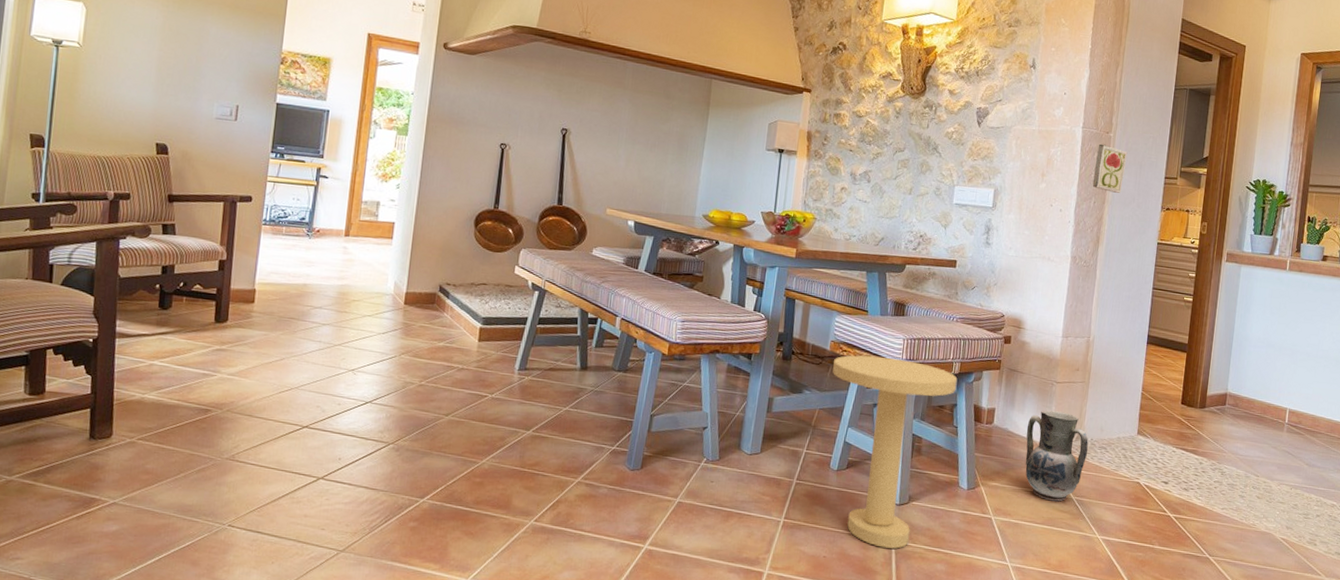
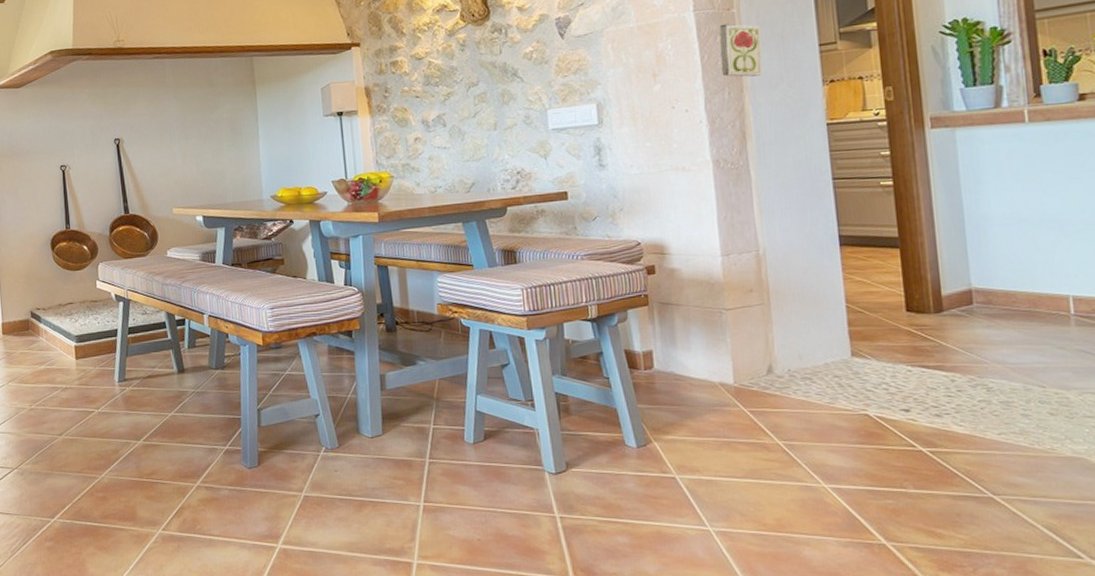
side table: present [833,355,958,549] -> none [445,311,598,524]
ceramic jug: present [1025,410,1088,502] -> none [698,343,787,449]

